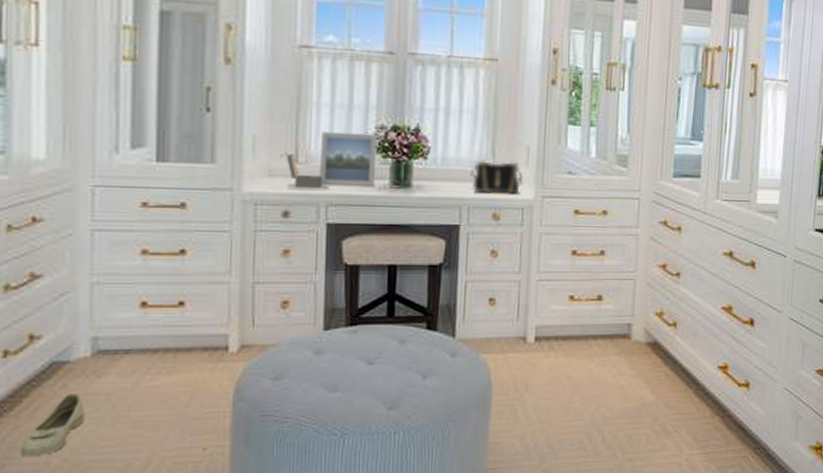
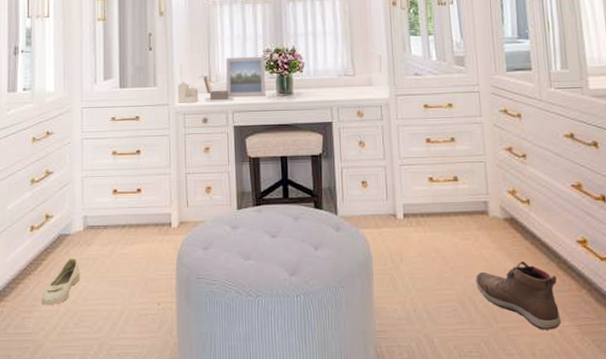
candle: none [246,159,279,191] -> present [177,81,199,104]
handbag: present [470,161,524,195] -> none [337,68,379,96]
boot: none [607,388,692,459] -> present [476,260,561,330]

